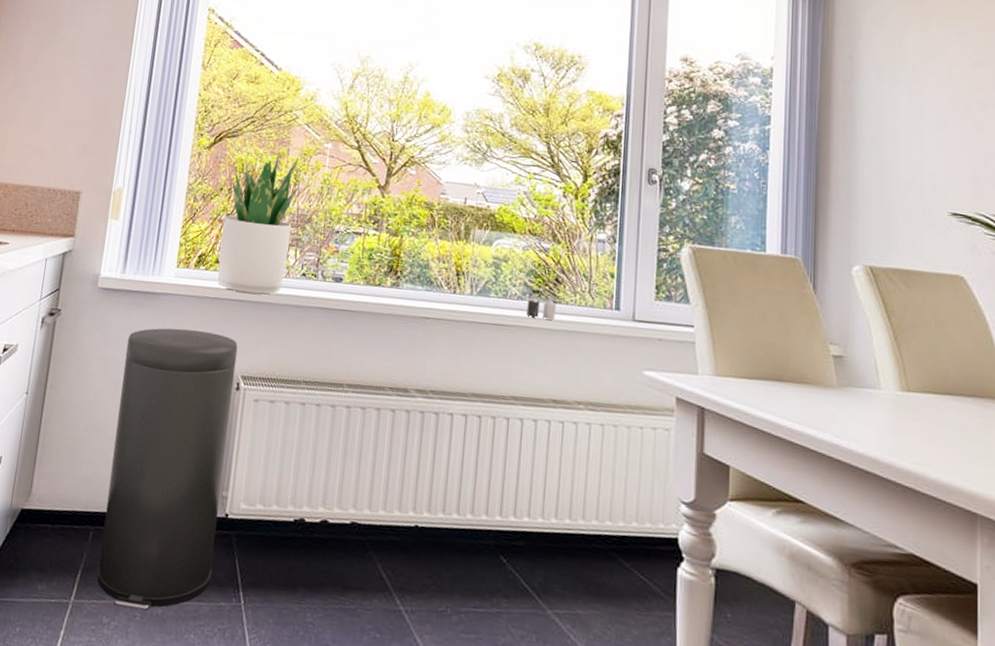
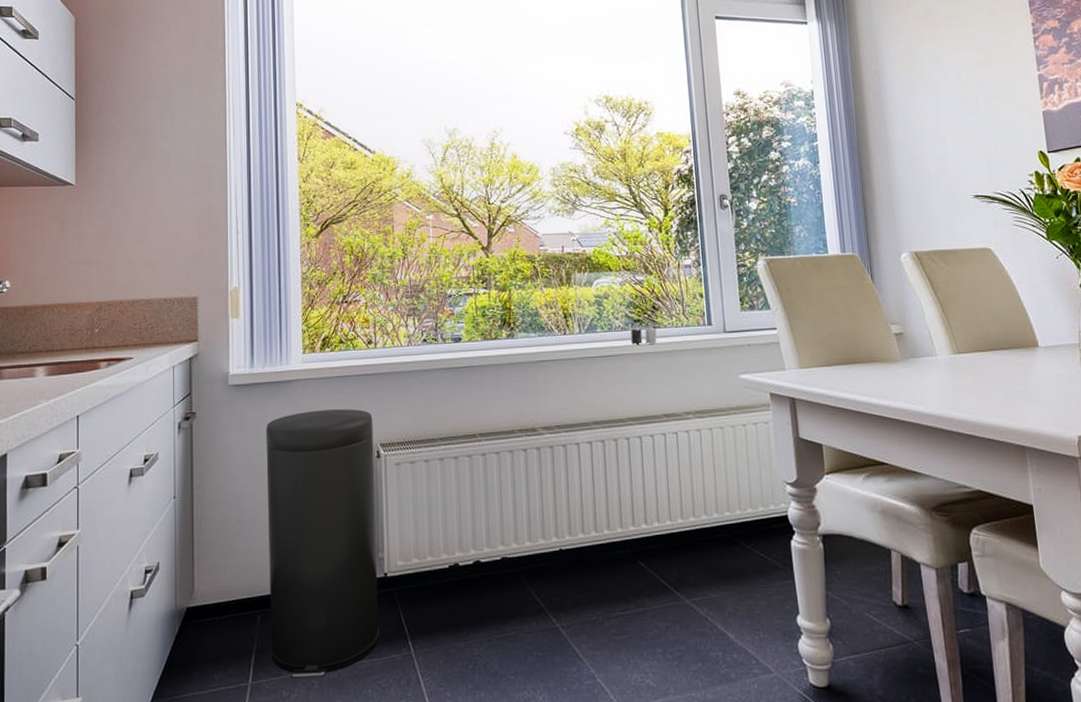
planter: present [217,154,300,295] -> none [341,232,408,367]

